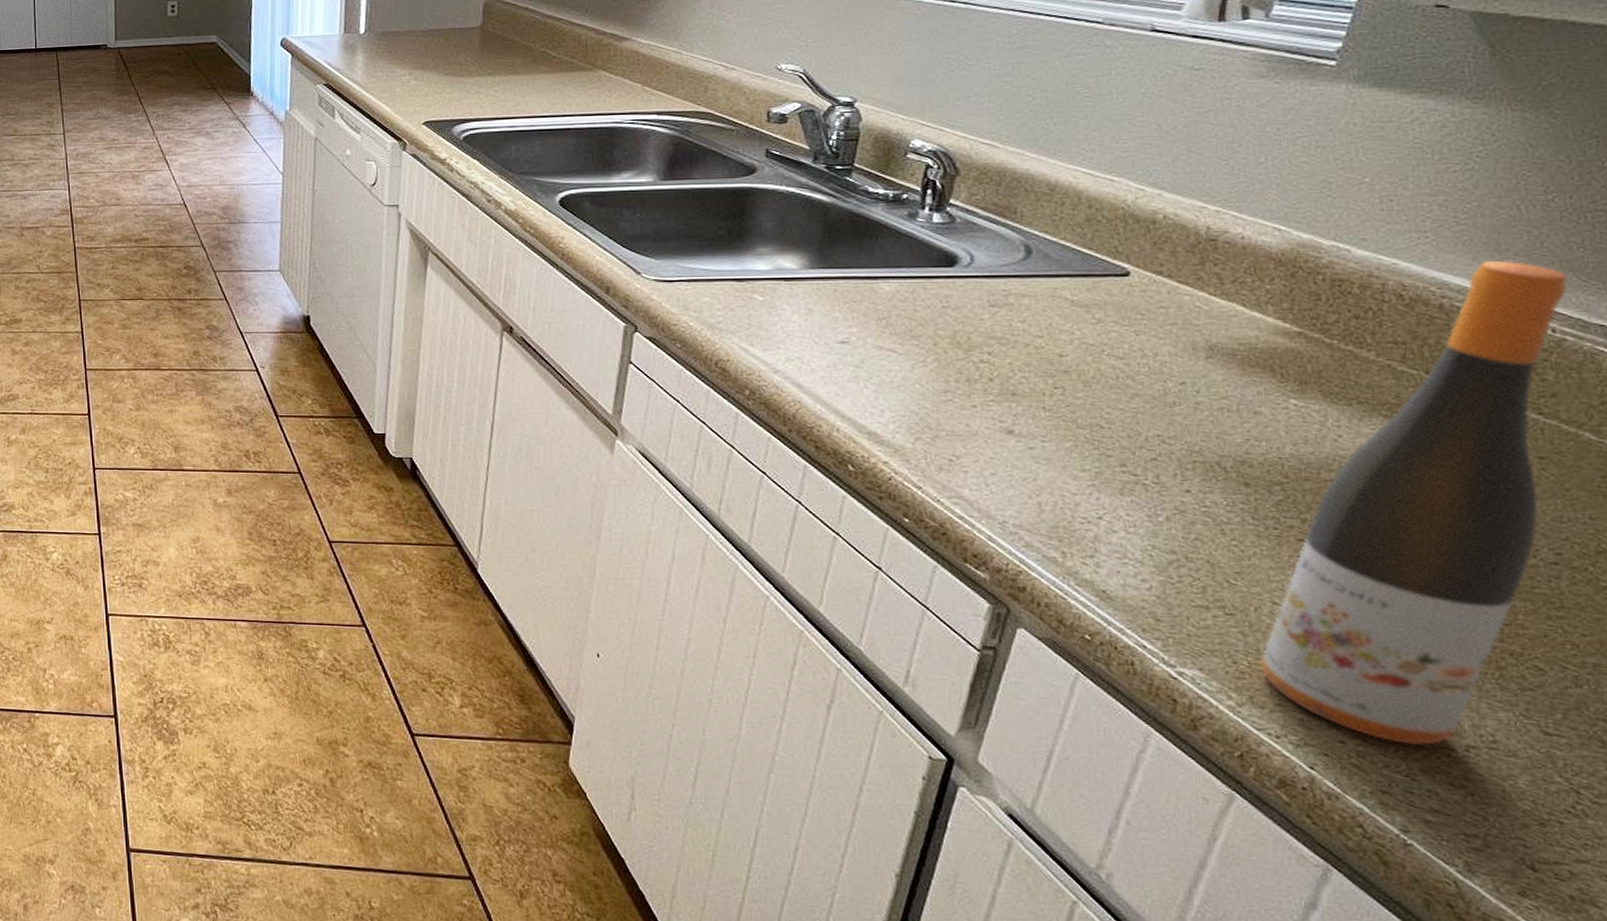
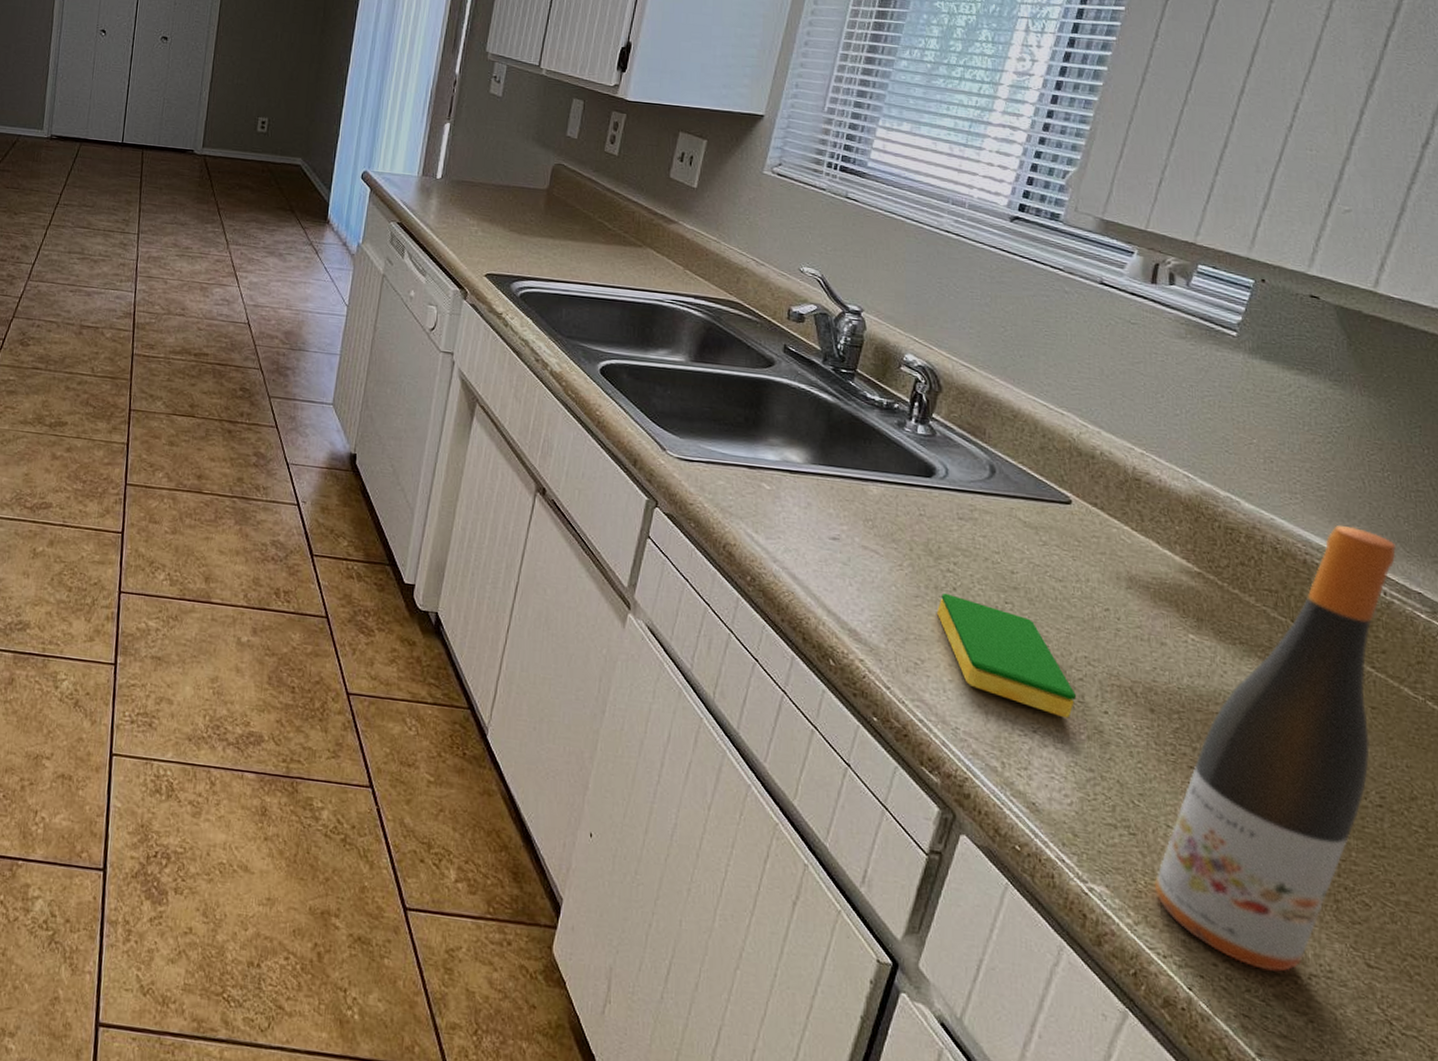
dish sponge: none [971,384,1149,501] -> present [937,592,1076,719]

